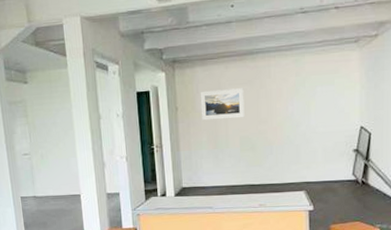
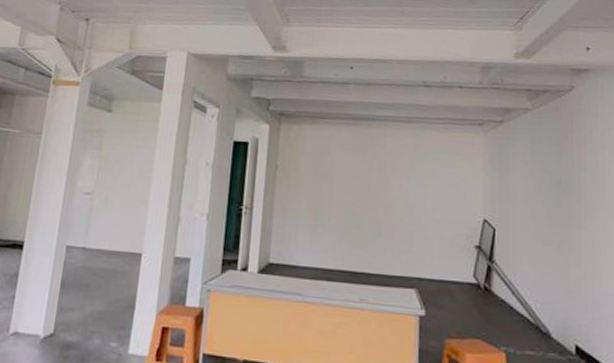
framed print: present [200,88,245,121] -> none [303,151,355,189]

